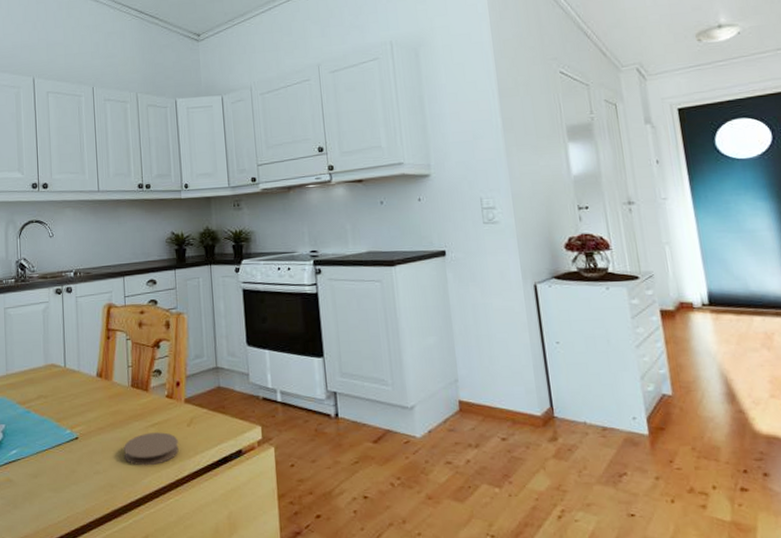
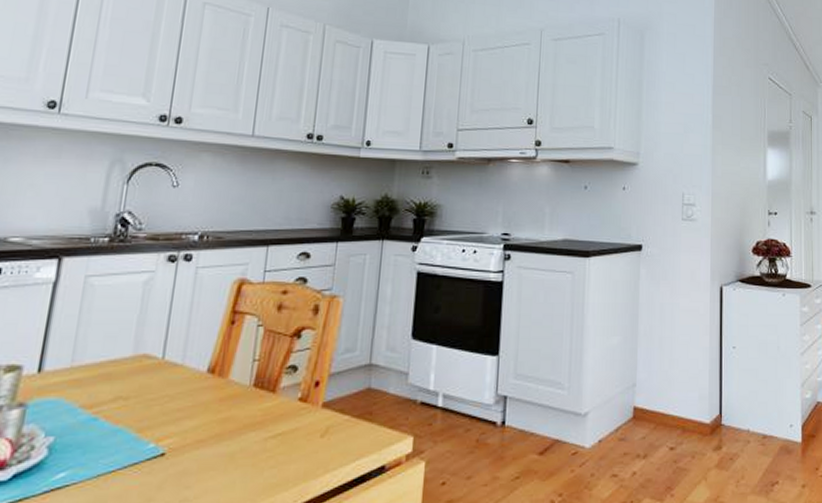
coaster: present [123,432,179,466] -> none [226,445,305,490]

